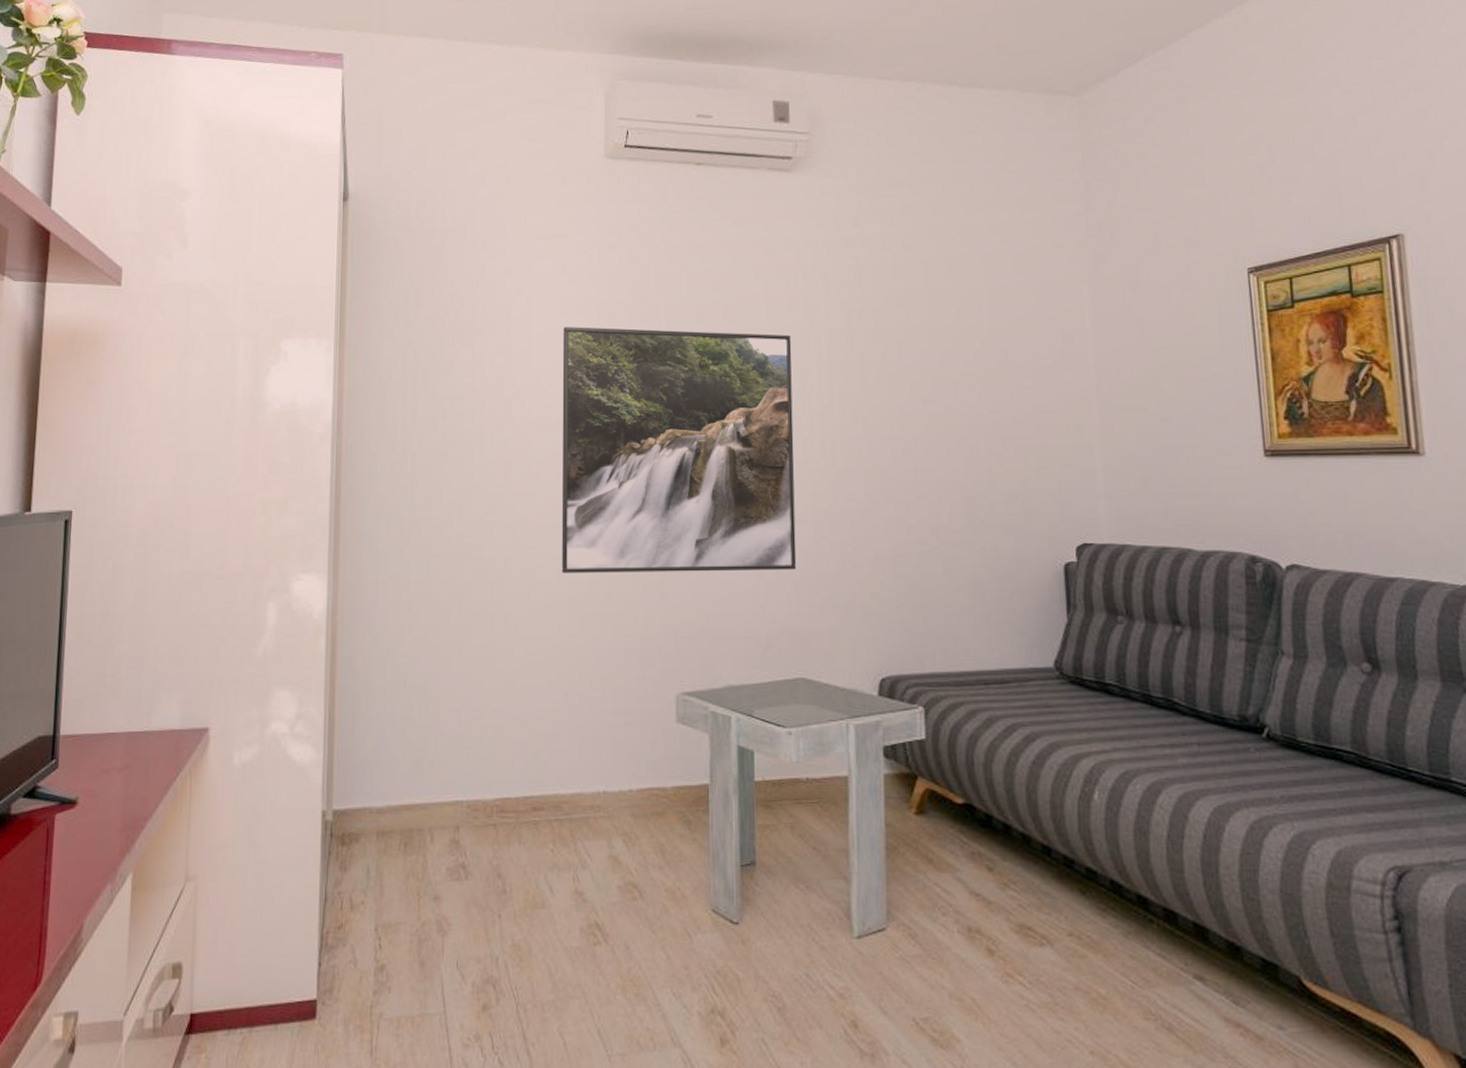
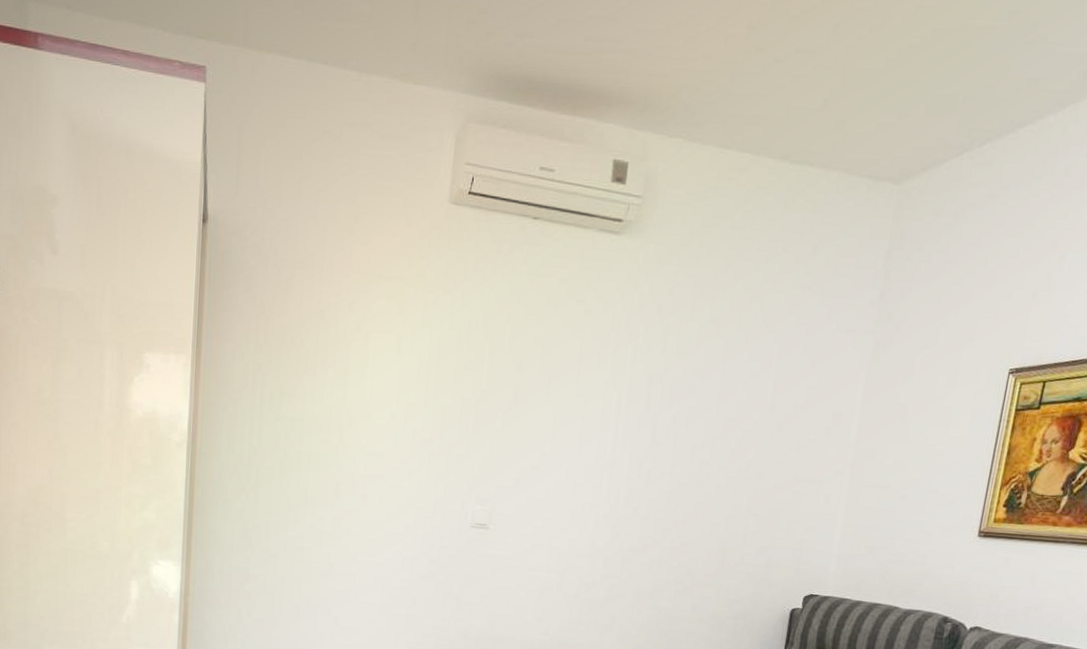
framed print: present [561,327,797,573] -> none [377,365,597,594]

